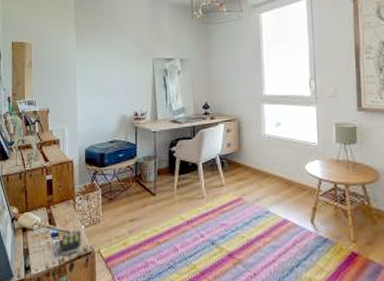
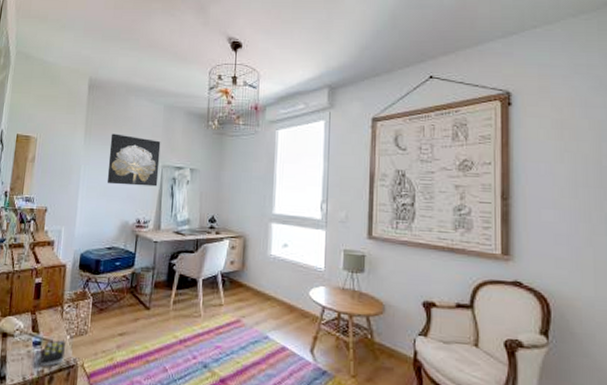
wall art: none [101,32,151,81] -> present [107,133,161,187]

